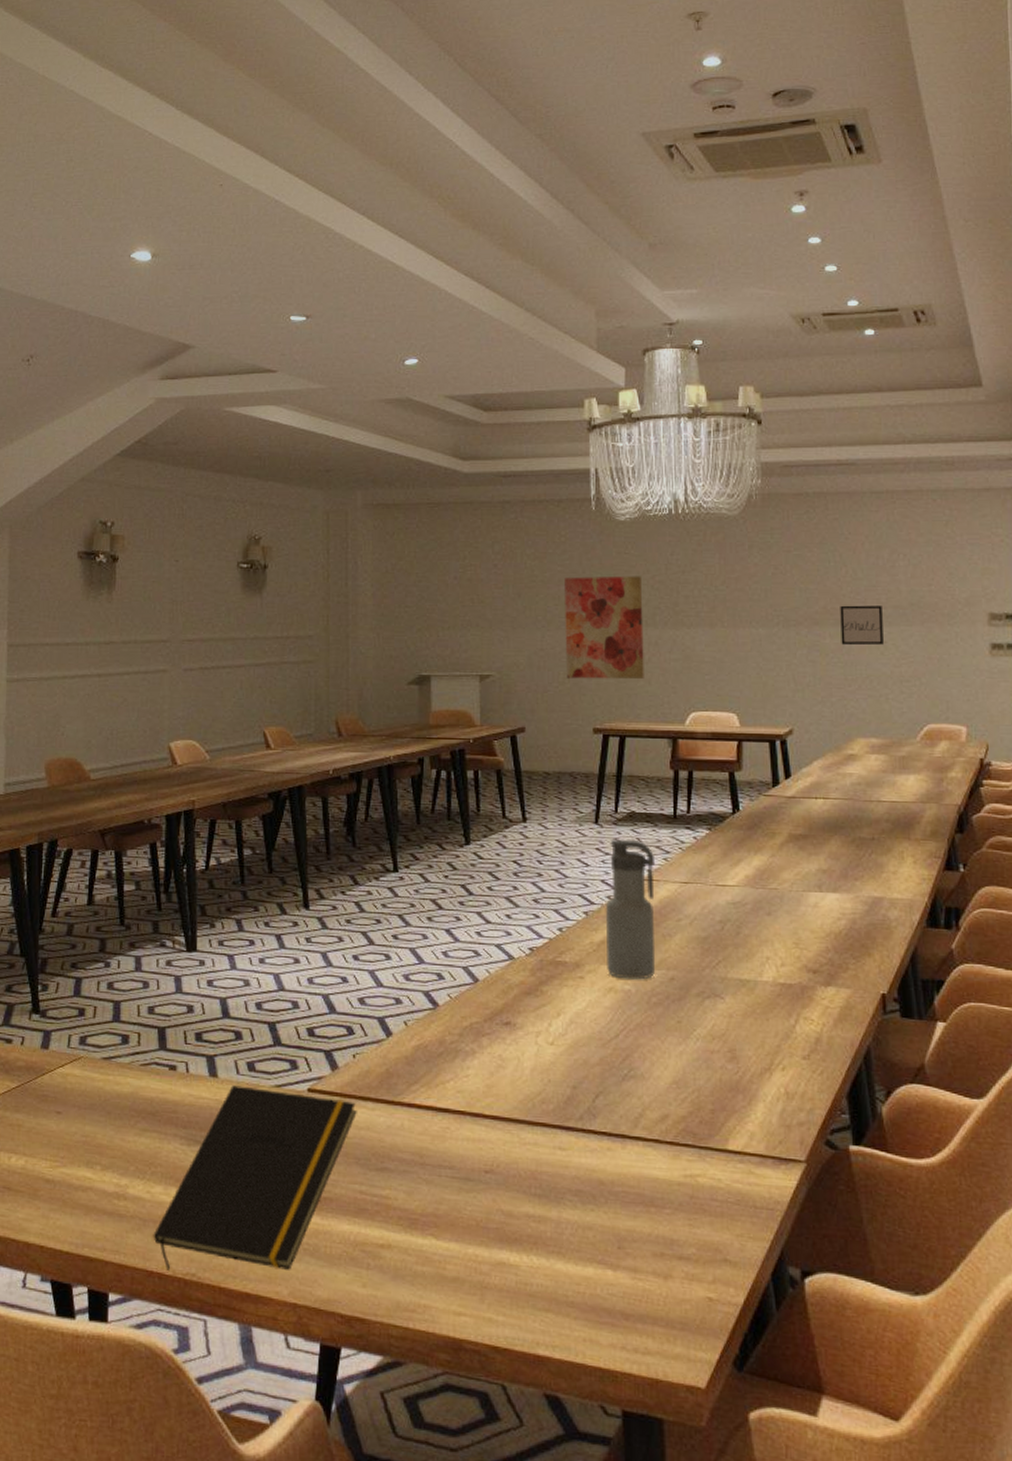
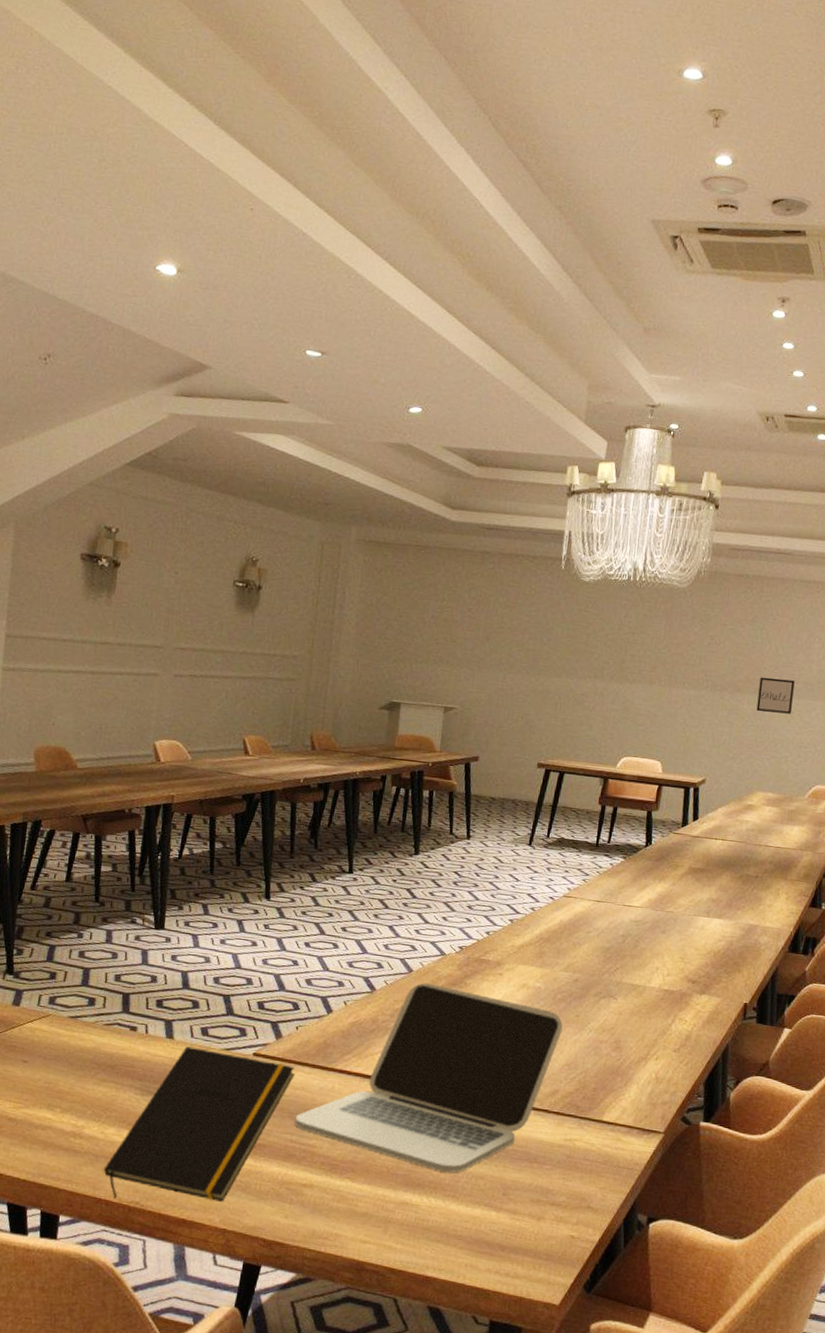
laptop: none [362,993,663,1223] -> present [295,983,563,1172]
wall art: present [565,576,644,680] -> none [520,627,597,725]
water bottle: present [605,839,656,980] -> none [523,860,576,979]

